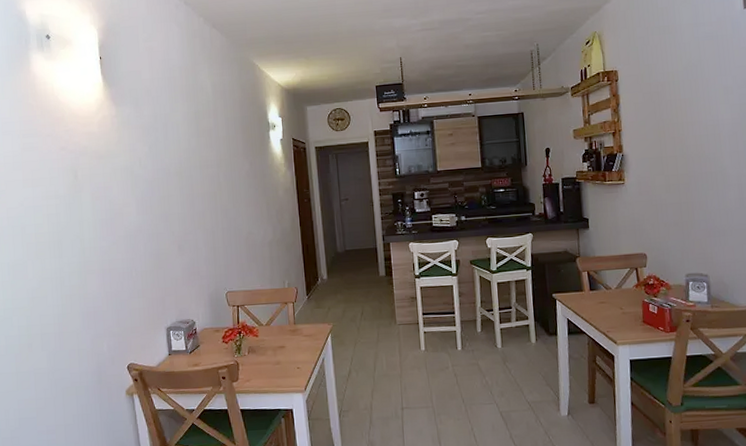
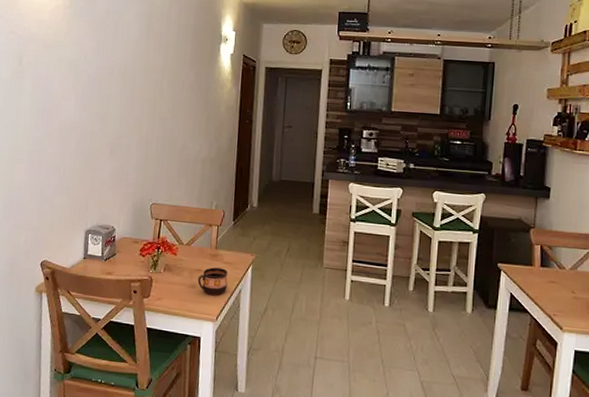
cup: none [281,341,311,368] -> present [197,267,228,295]

